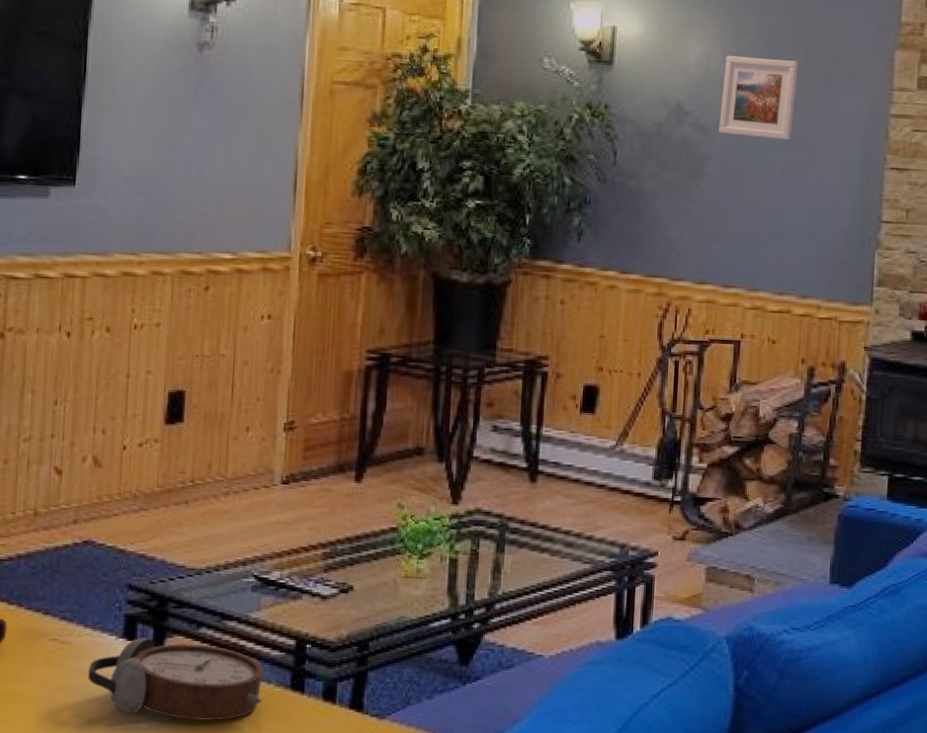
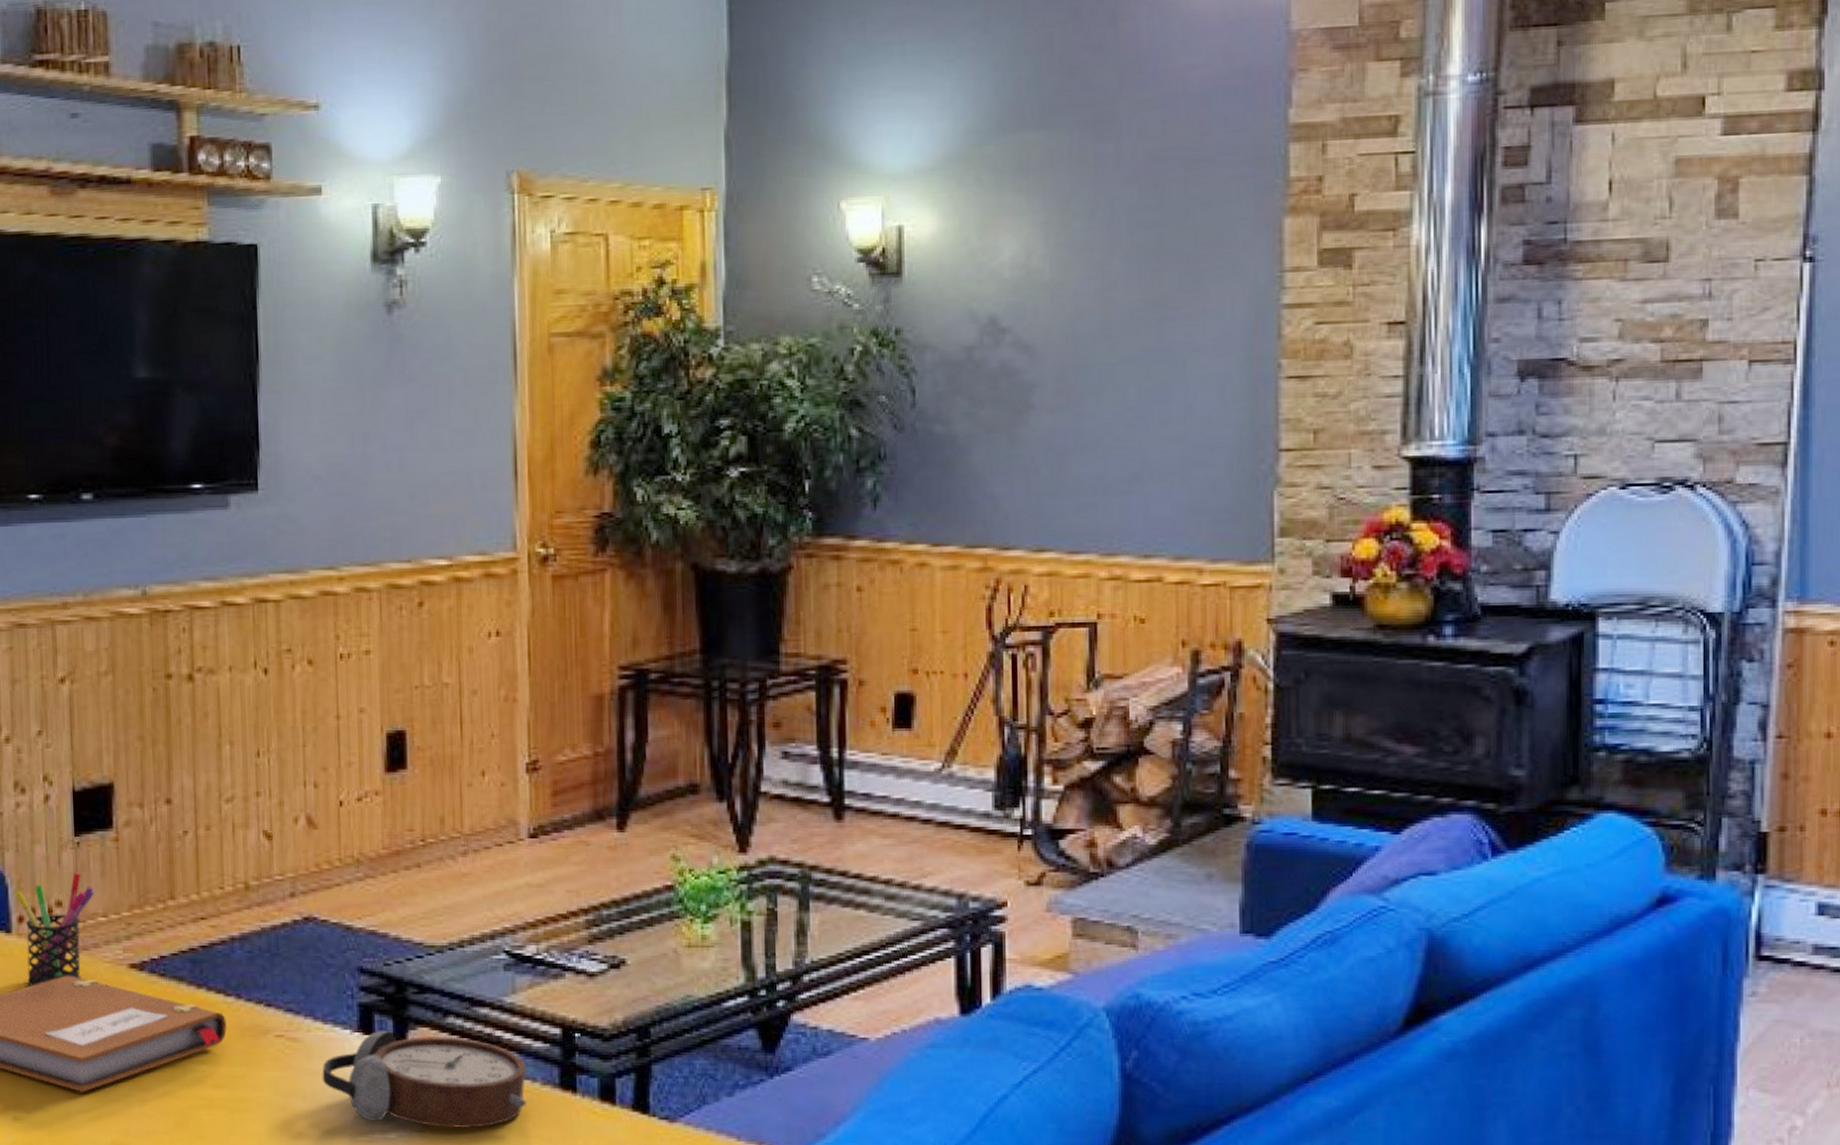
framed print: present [719,56,798,141] -> none [1048,246,1150,353]

